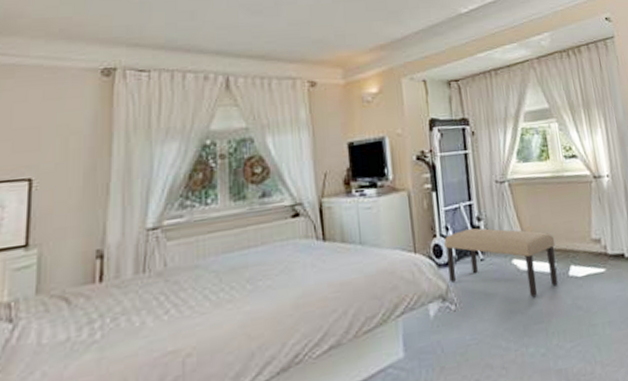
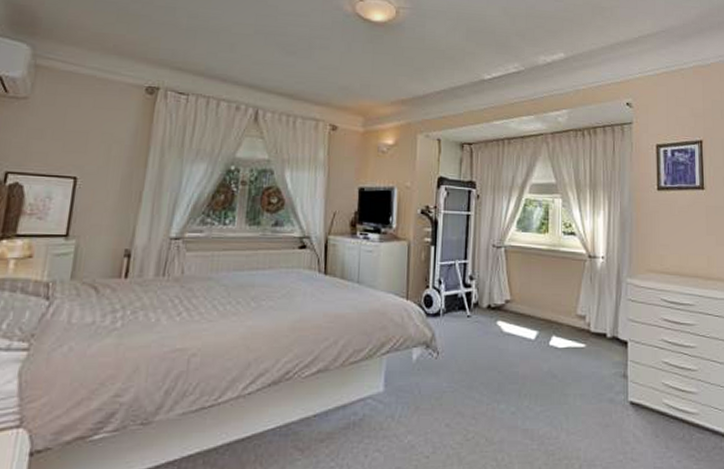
bench: present [444,228,558,298] -> none [435,286,541,360]

